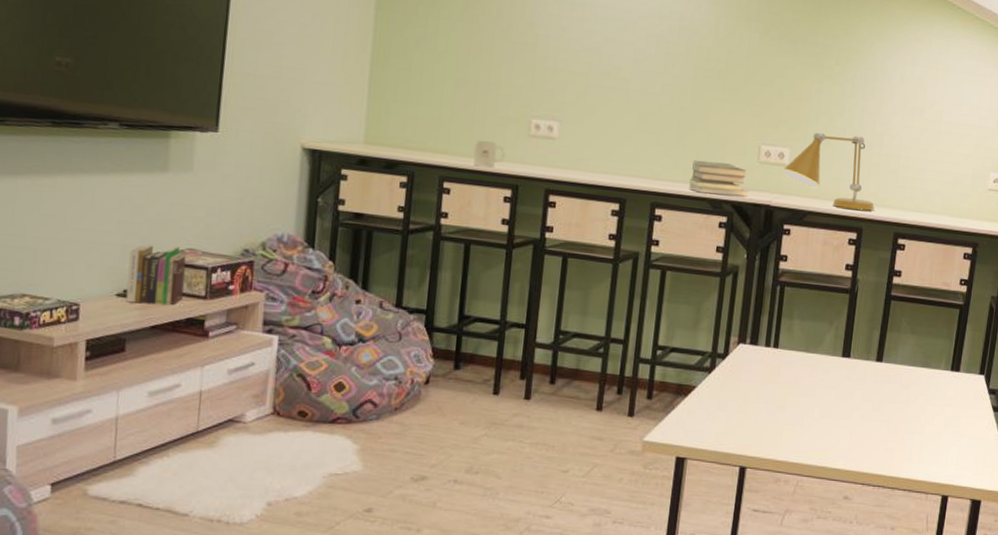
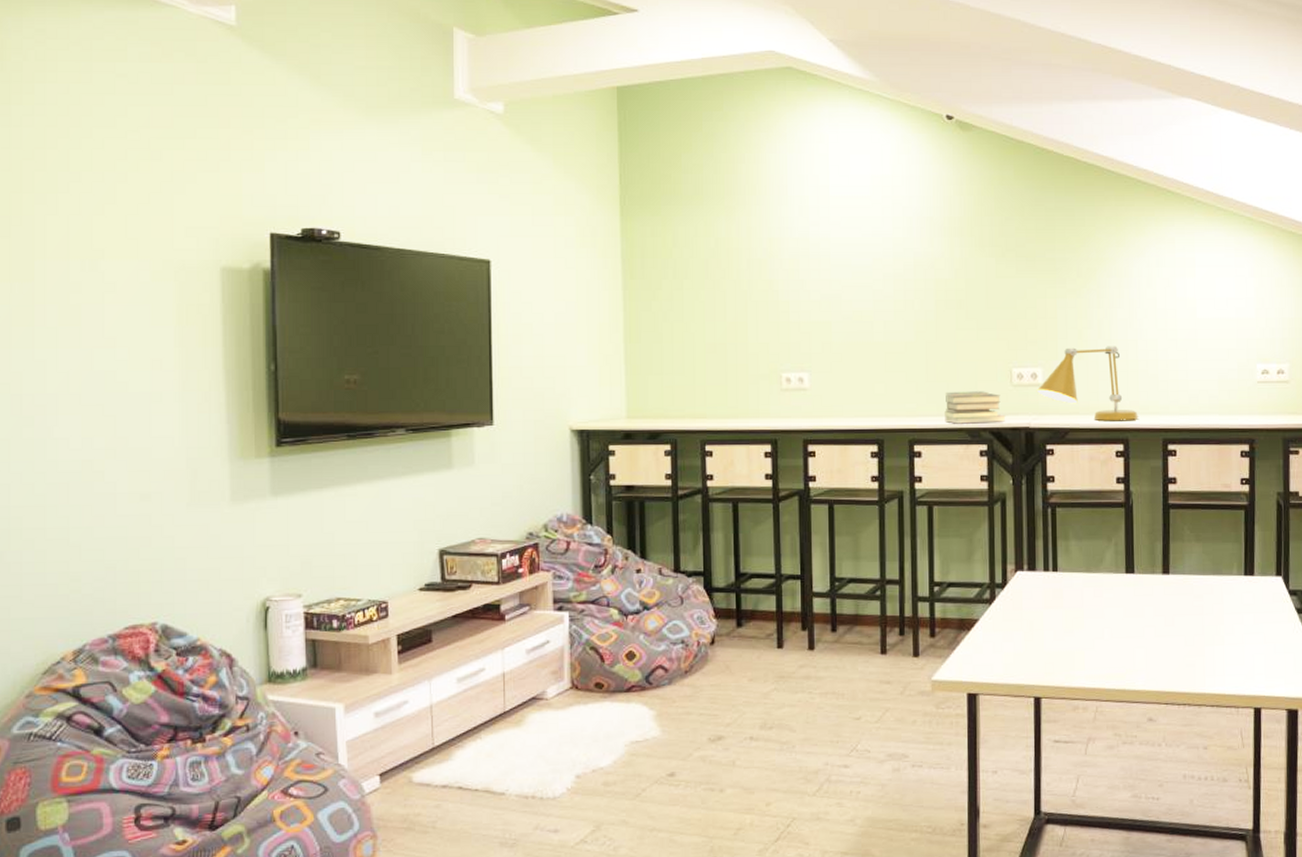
books: present [125,245,186,306] -> none [426,537,478,595]
mug: present [473,140,506,168] -> none [730,401,761,426]

